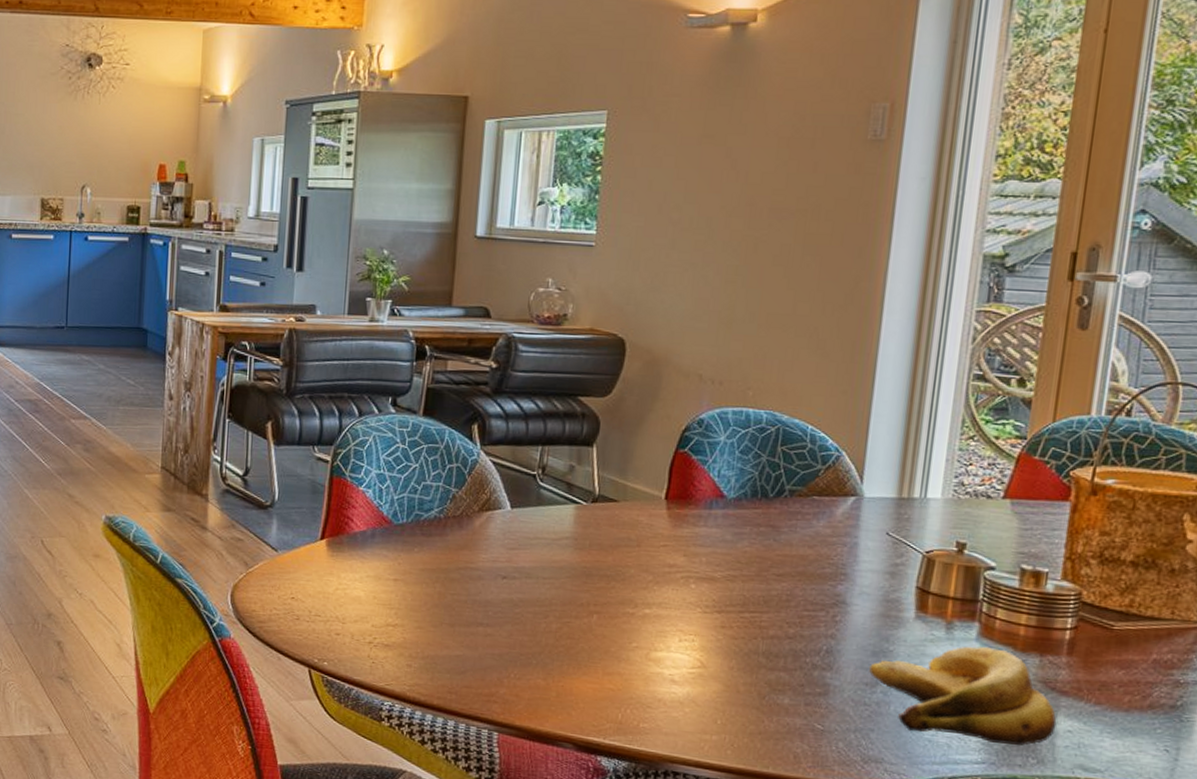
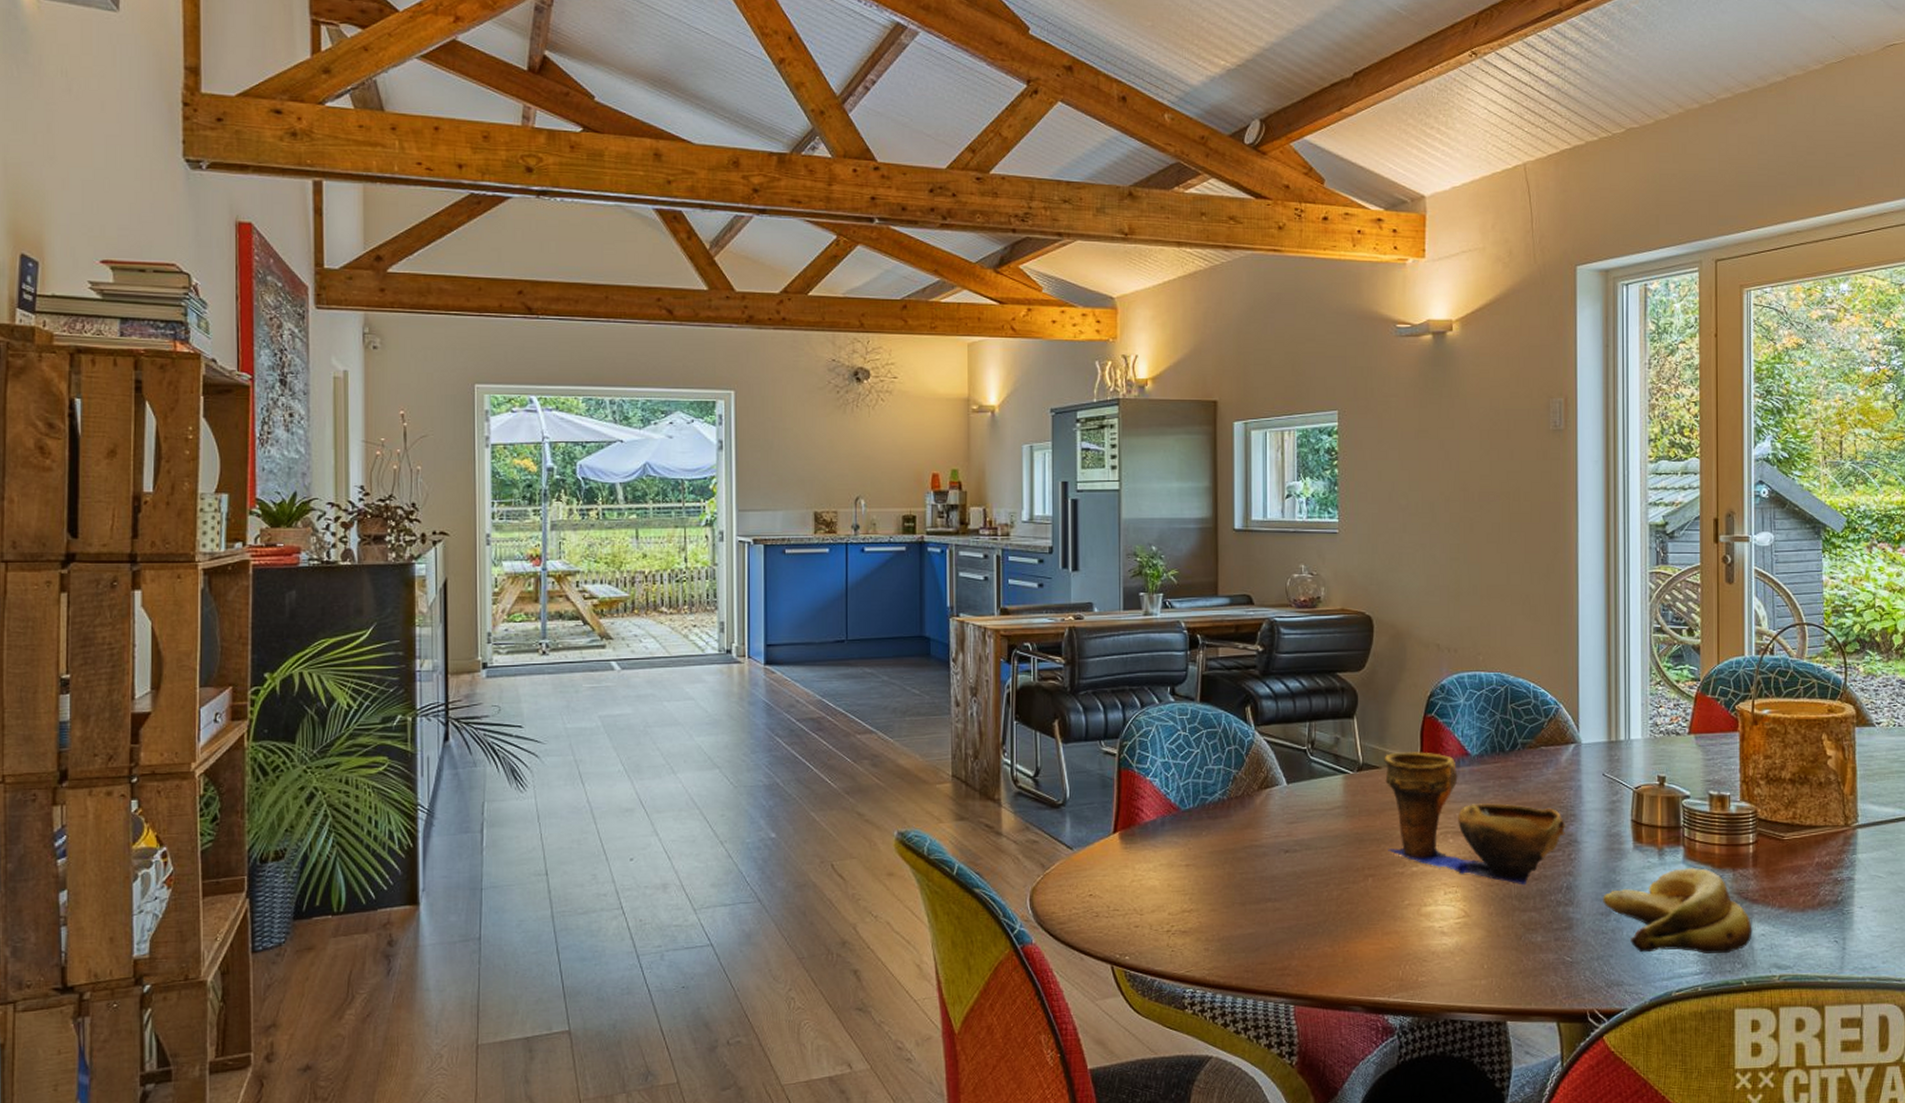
decorative bowl: none [618,487,834,643] -> present [1384,752,1566,885]

